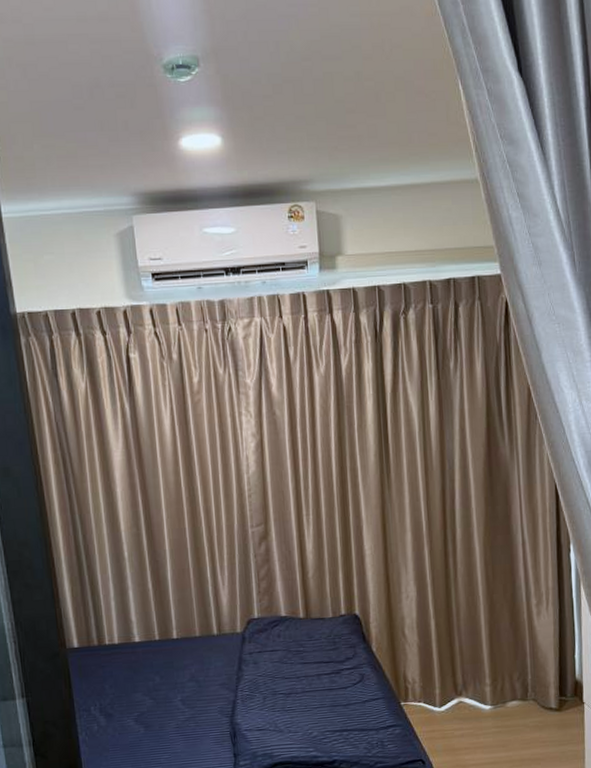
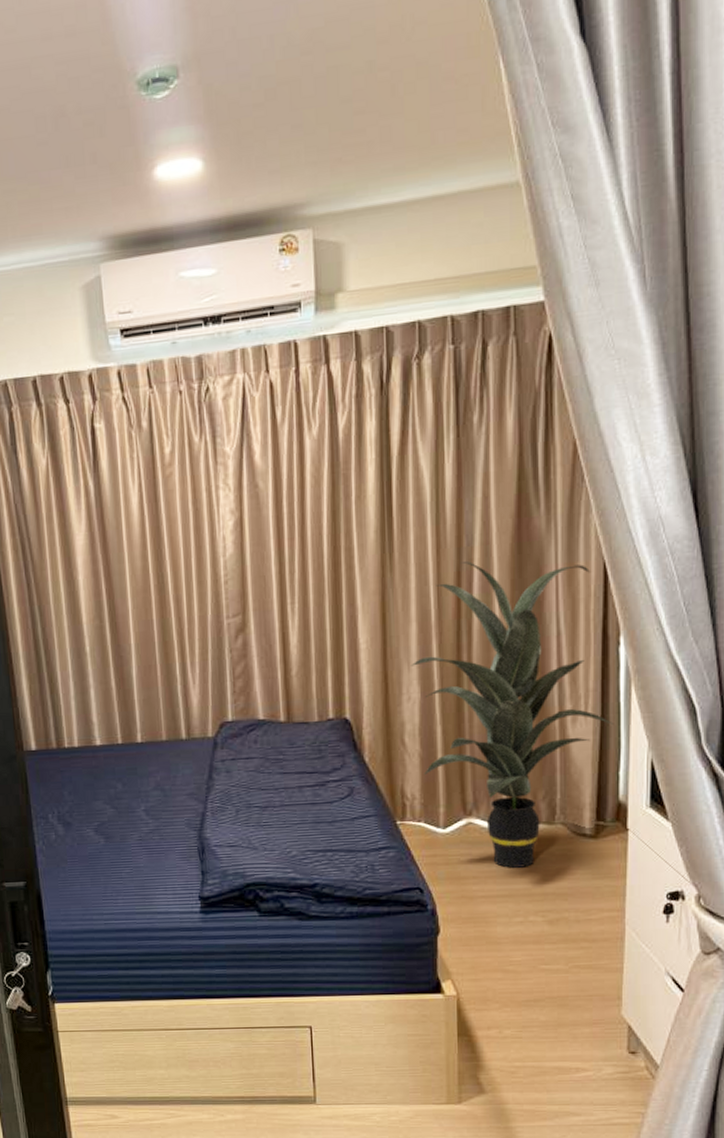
indoor plant: none [408,482,569,739] -> present [411,561,614,868]

